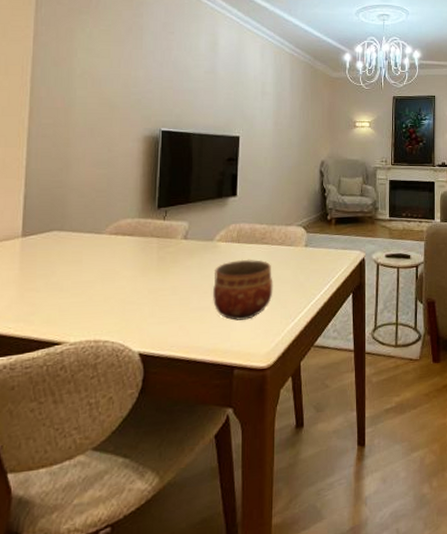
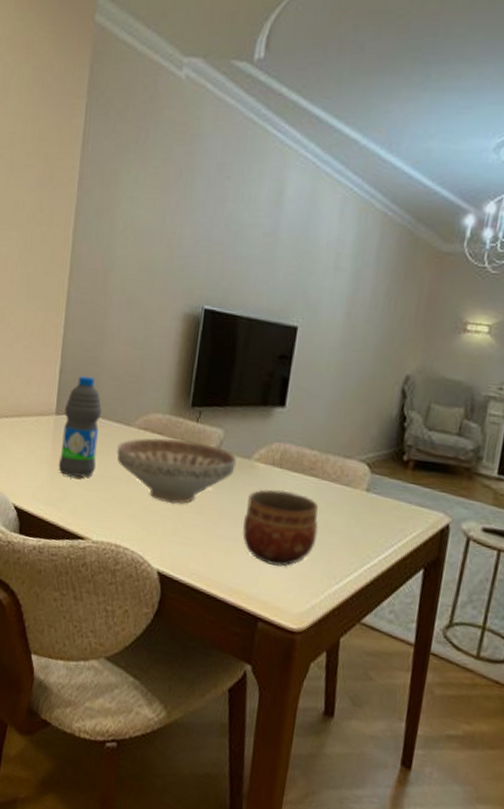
water bottle: none [27,199,71,290] -> present [58,376,102,477]
decorative bowl: none [90,236,201,292] -> present [117,438,237,504]

